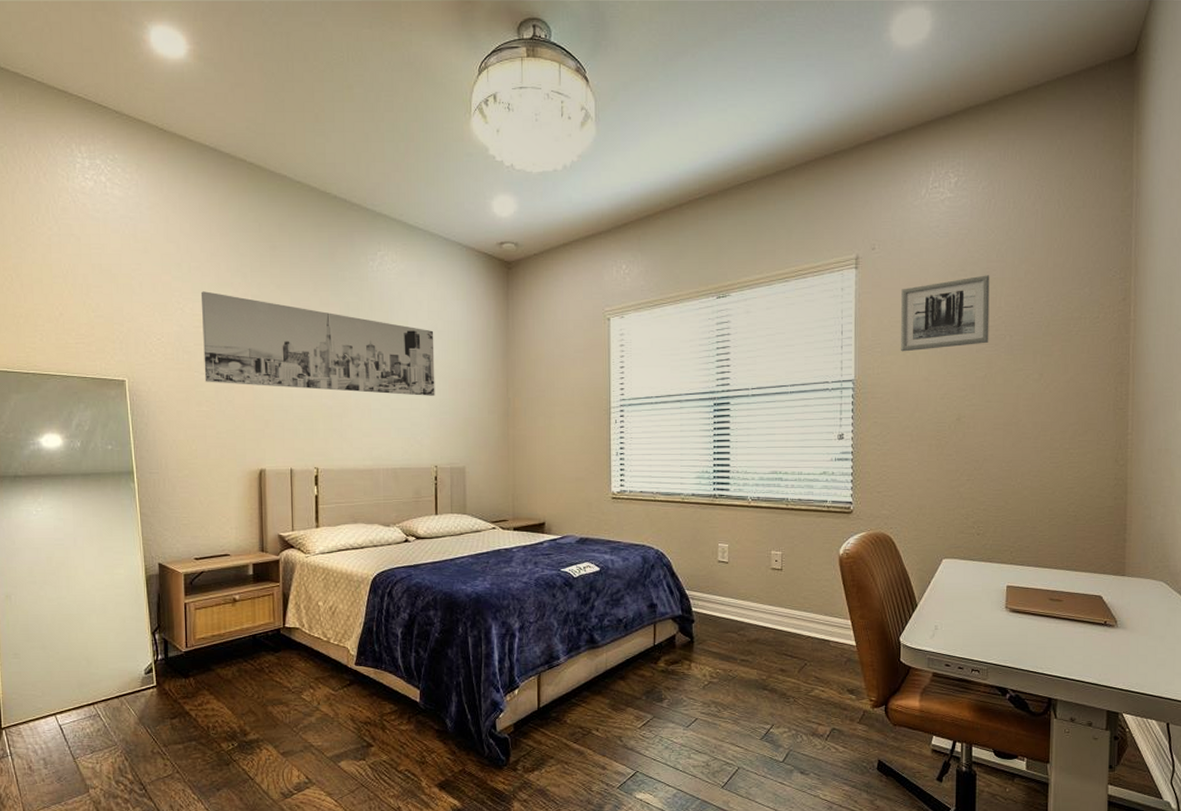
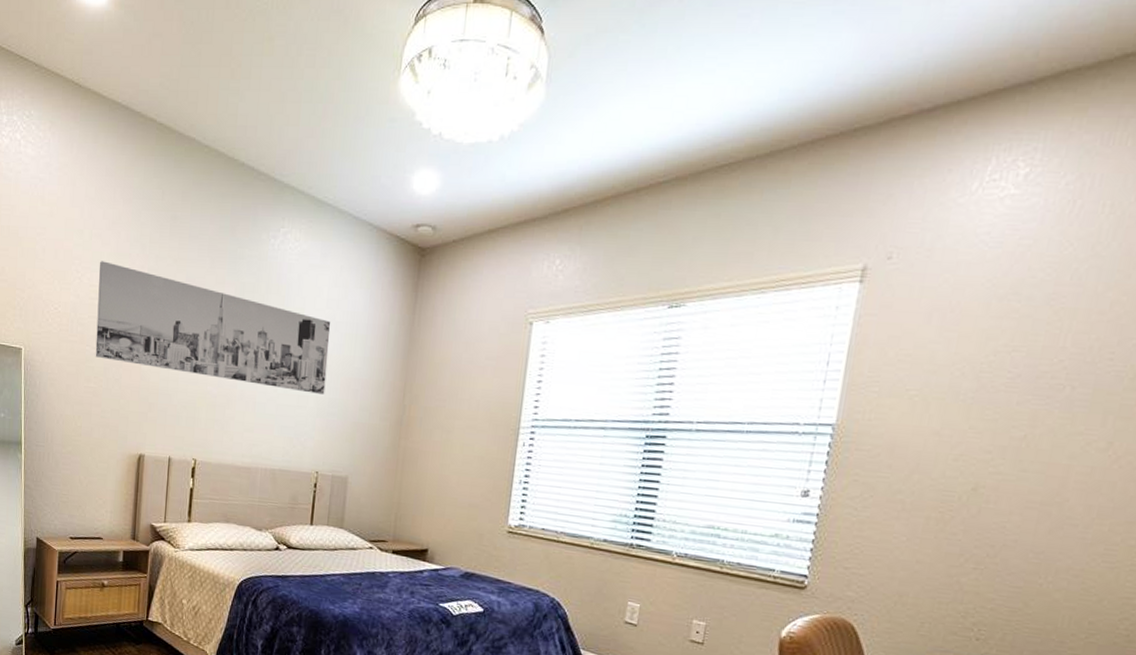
wall art: present [901,275,990,352] -> none [906,302,1056,396]

